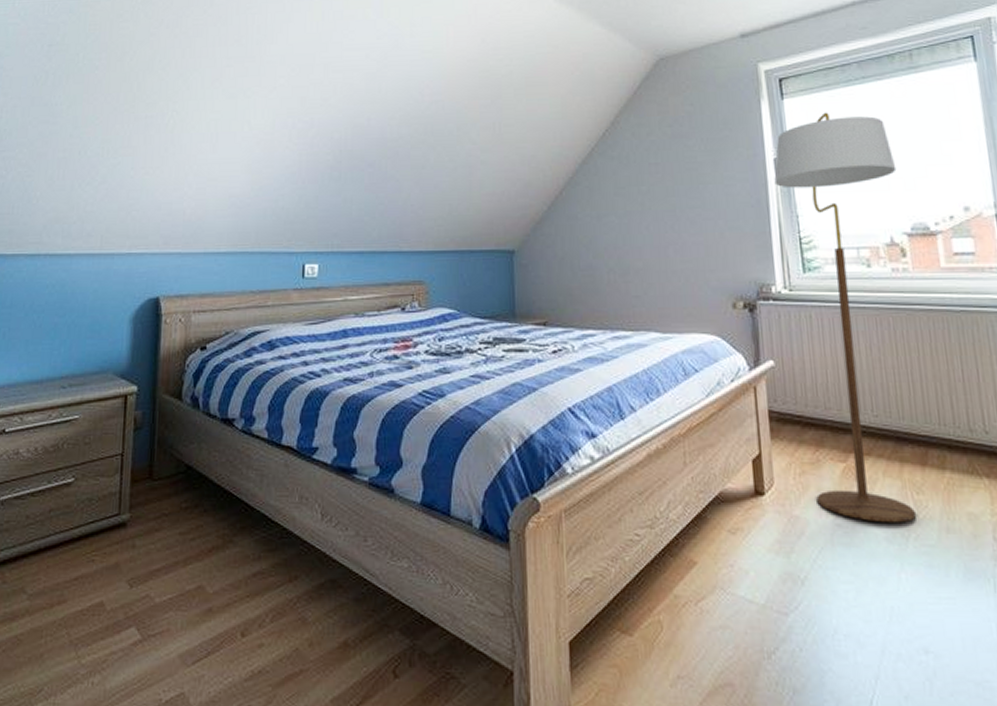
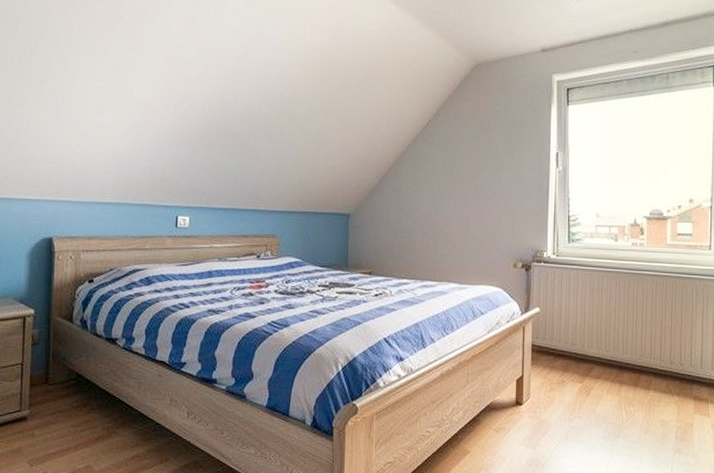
floor lamp: present [774,112,917,523] -> none [555,118,645,426]

